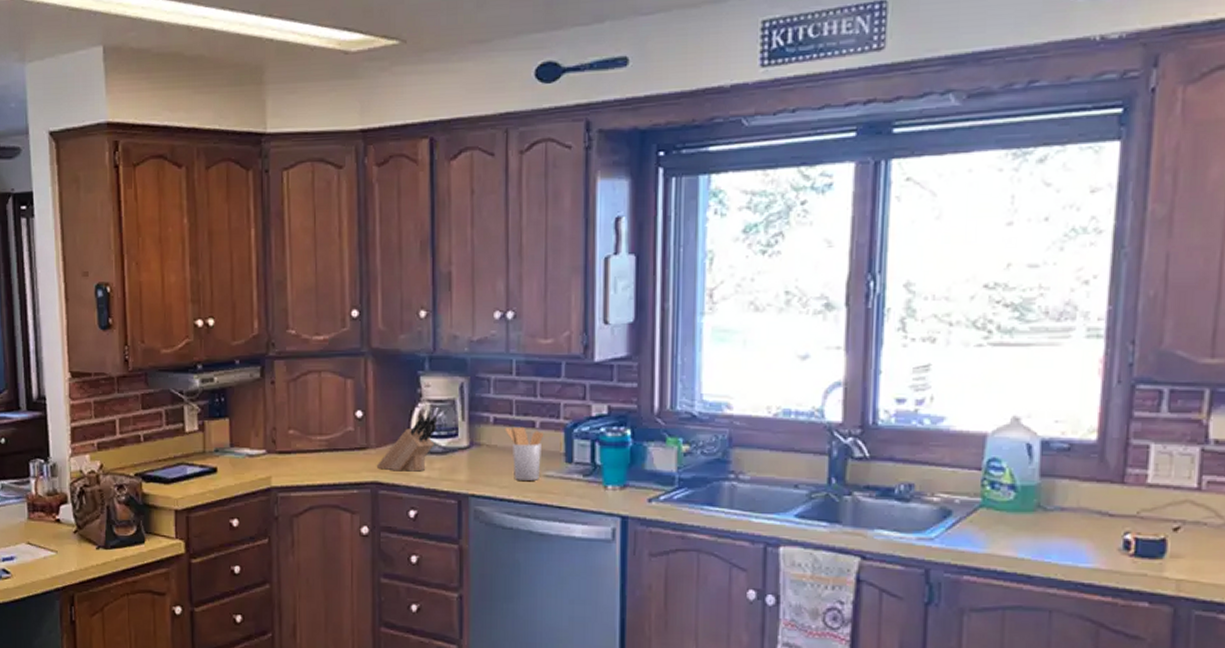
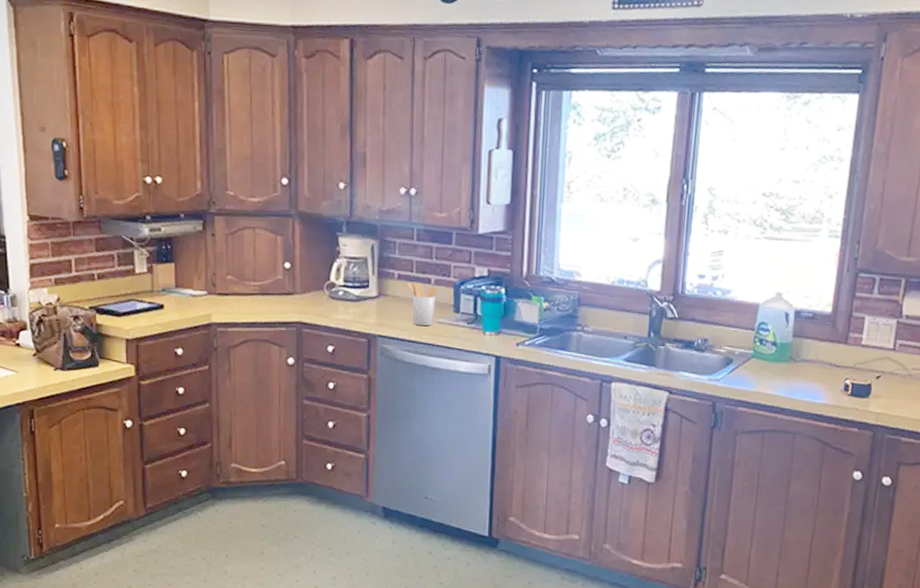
knife block: present [376,415,438,472] -> none [301,269,353,315]

